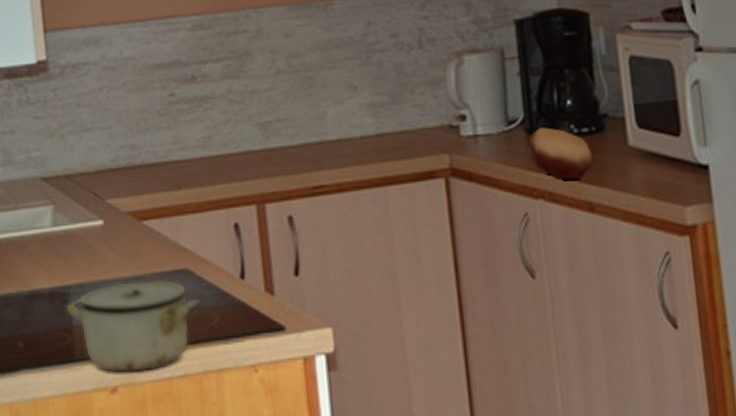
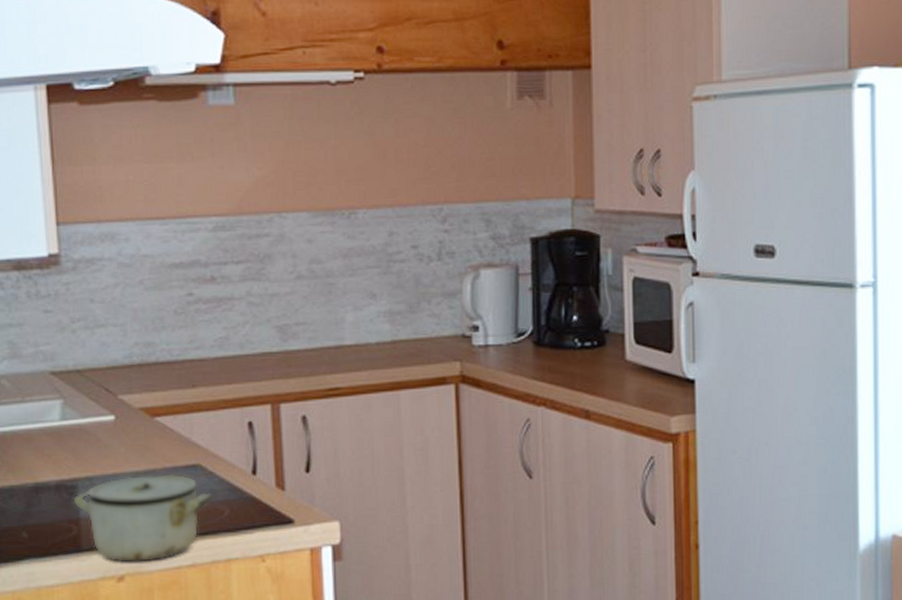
bread loaf: present [529,127,595,181] -> none [536,340,595,390]

